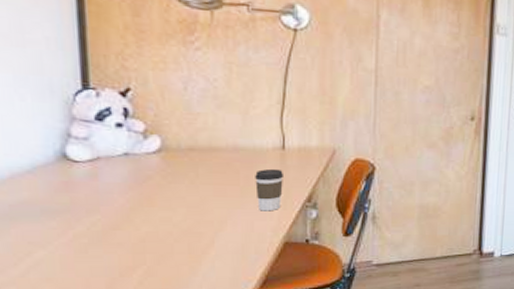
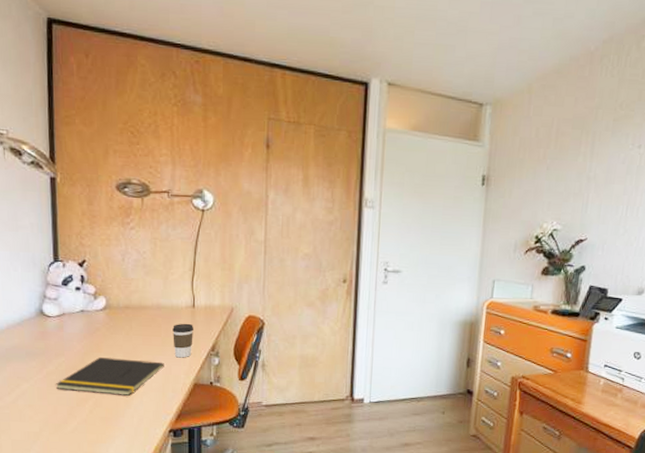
notepad: none [86,213,244,260] -> present [55,357,164,396]

